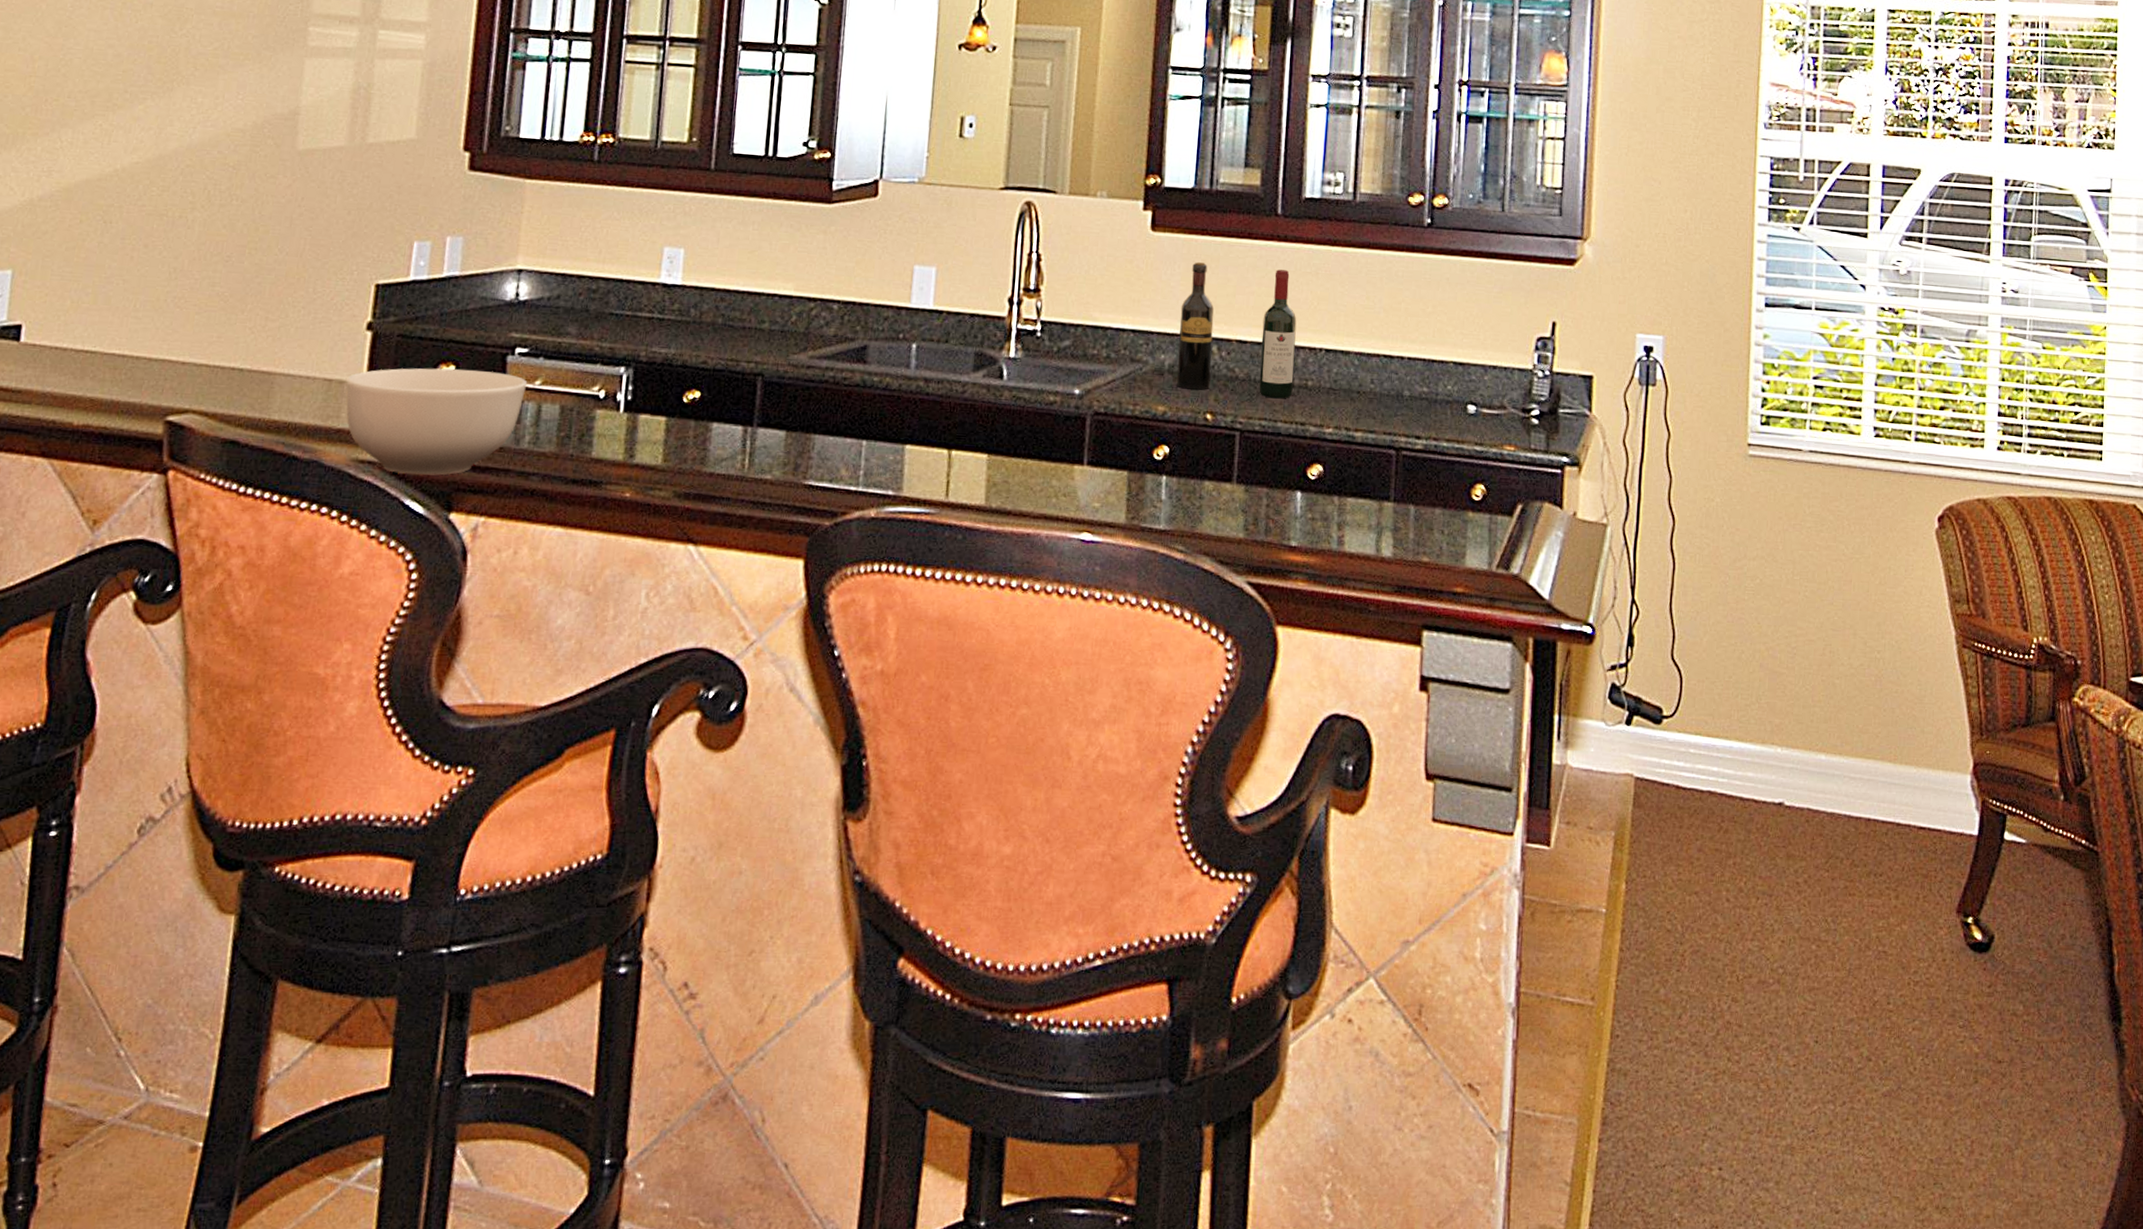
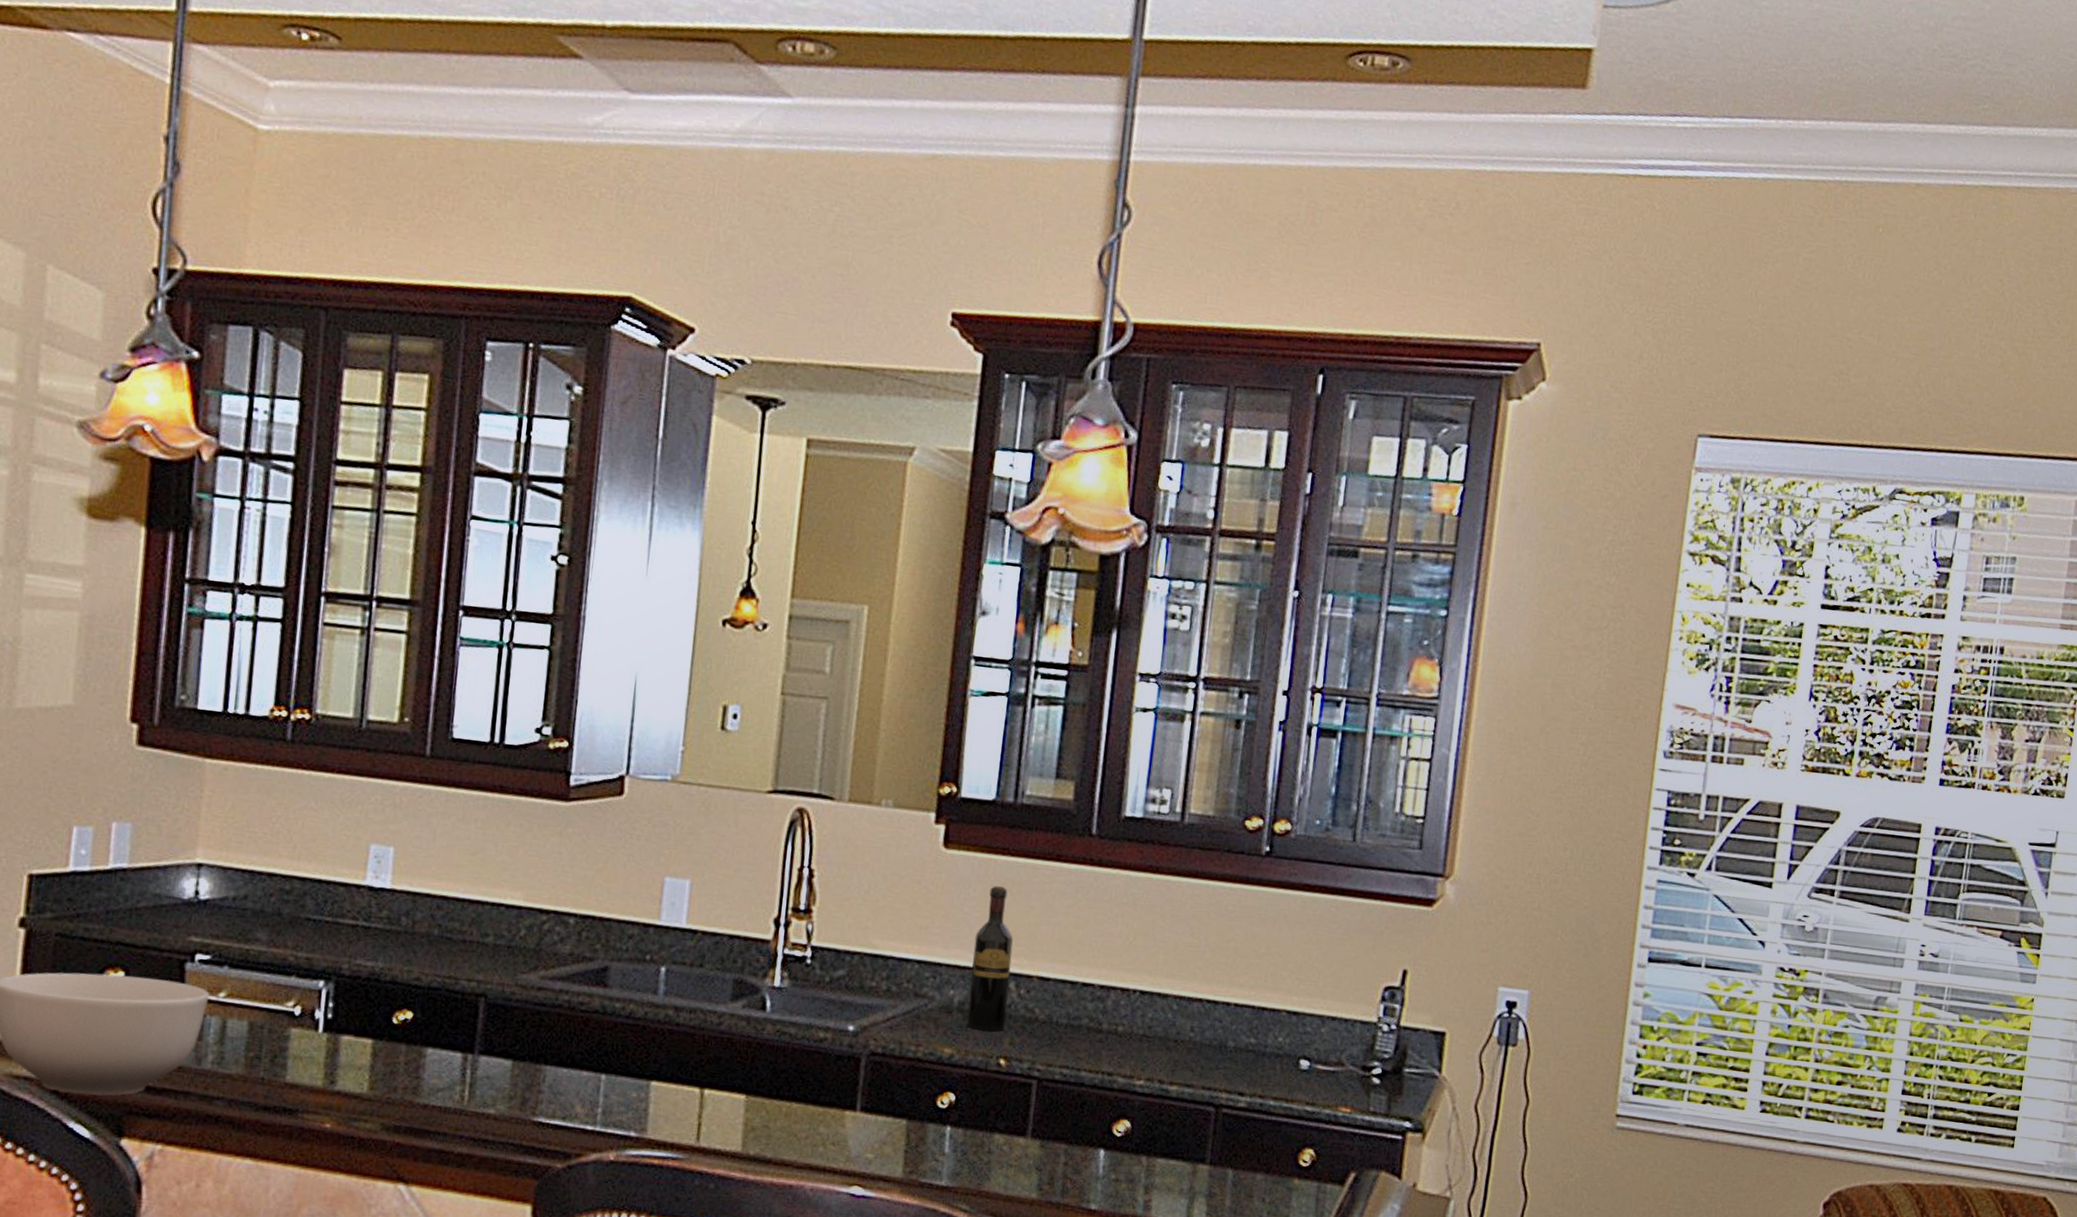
wine bottle: present [1259,269,1297,399] -> none [1061,898,1109,1045]

